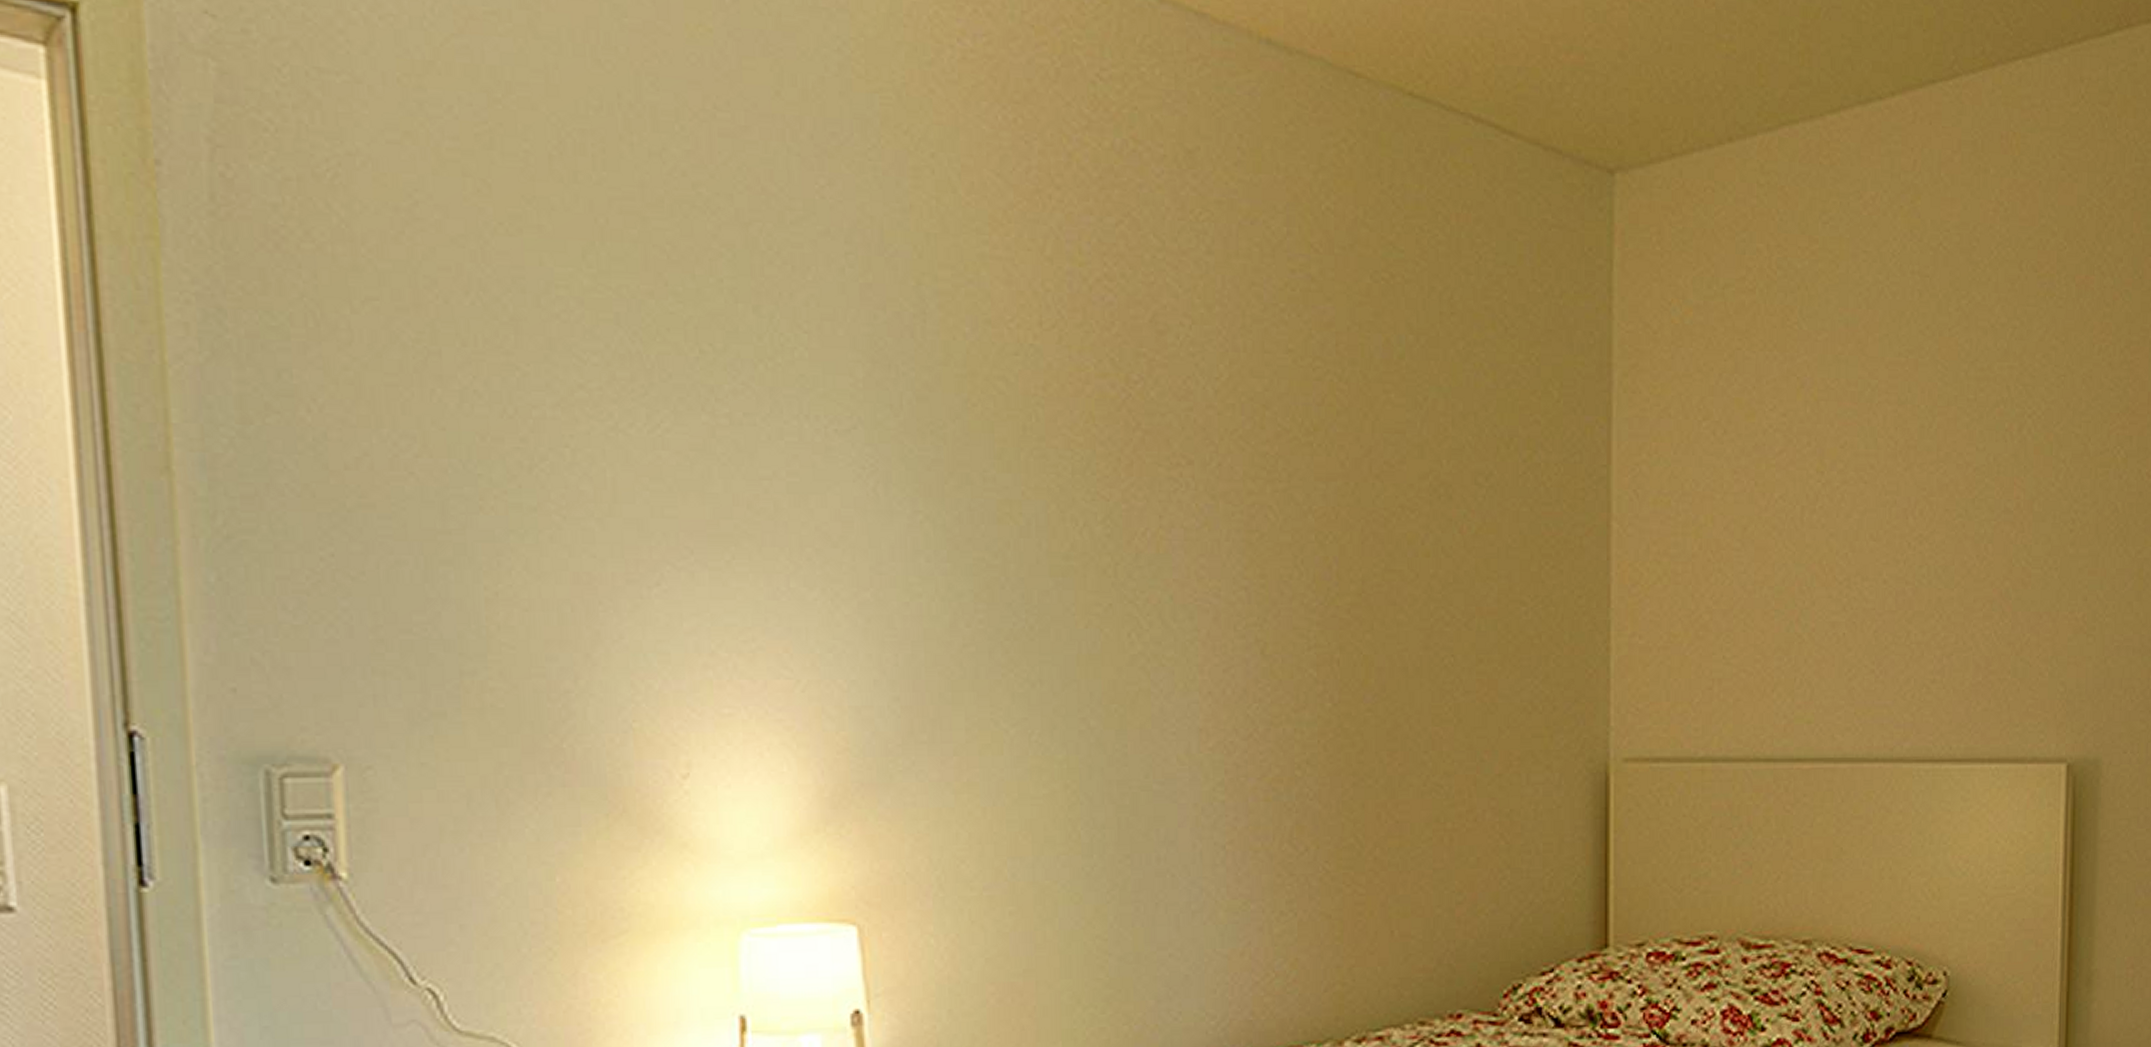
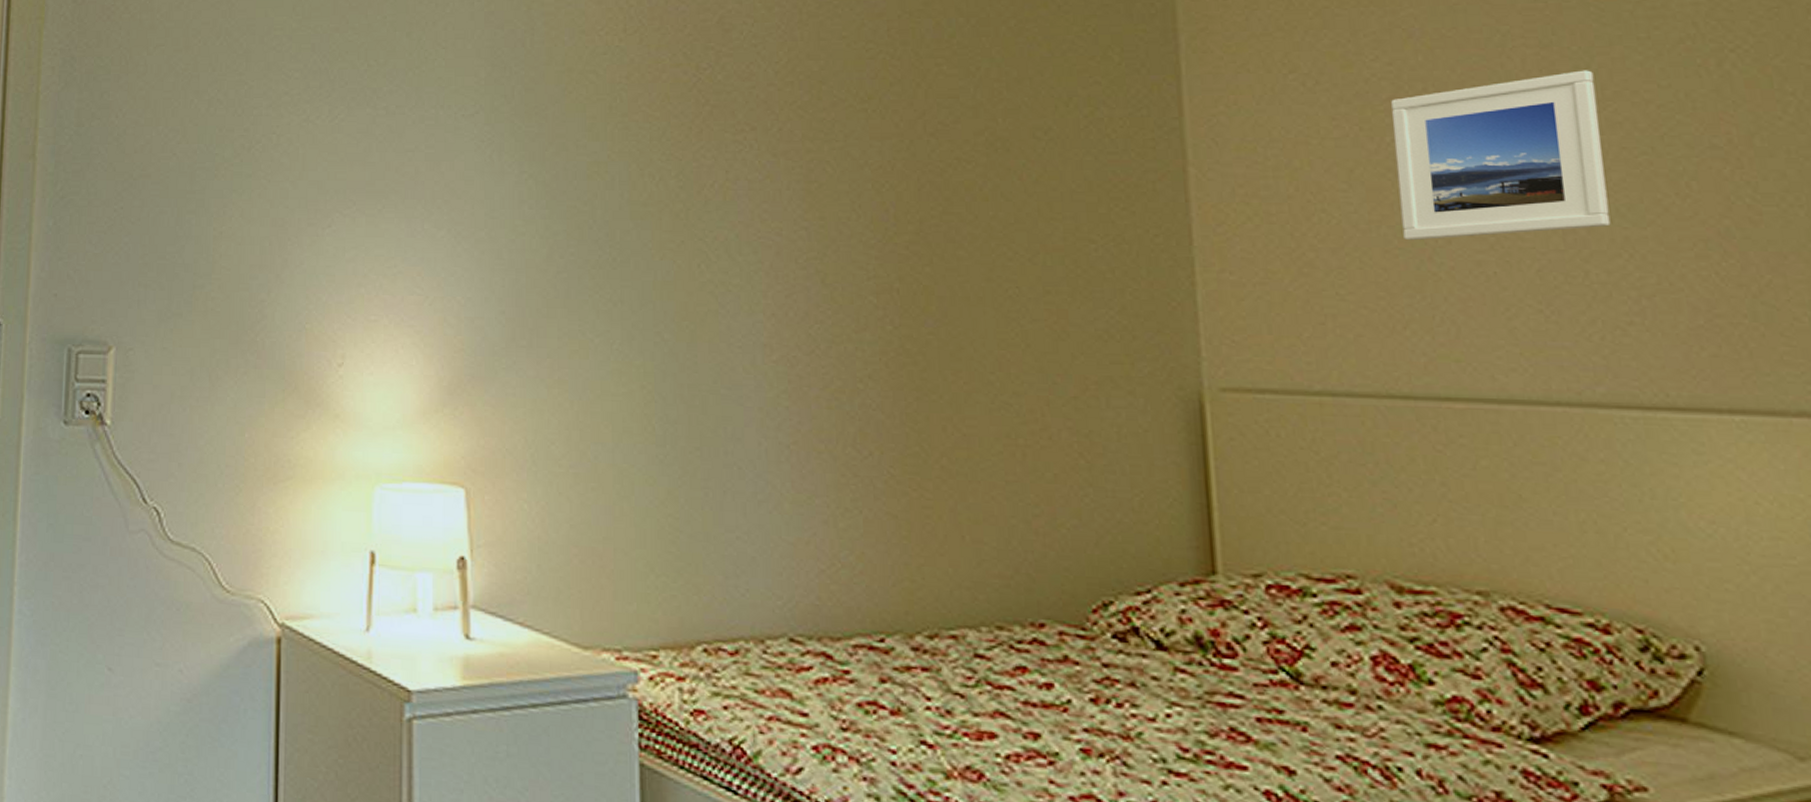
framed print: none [1780,430,1933,602] -> present [1391,70,1611,241]

